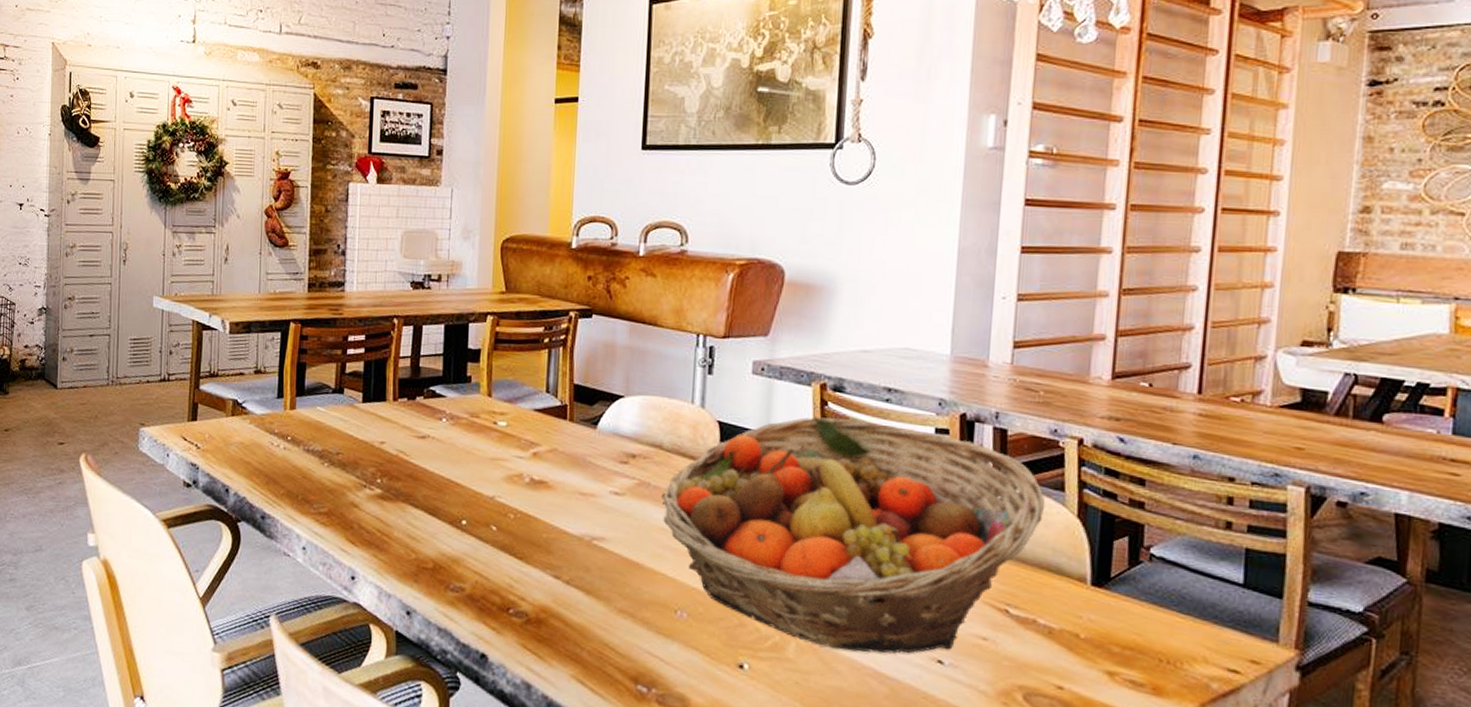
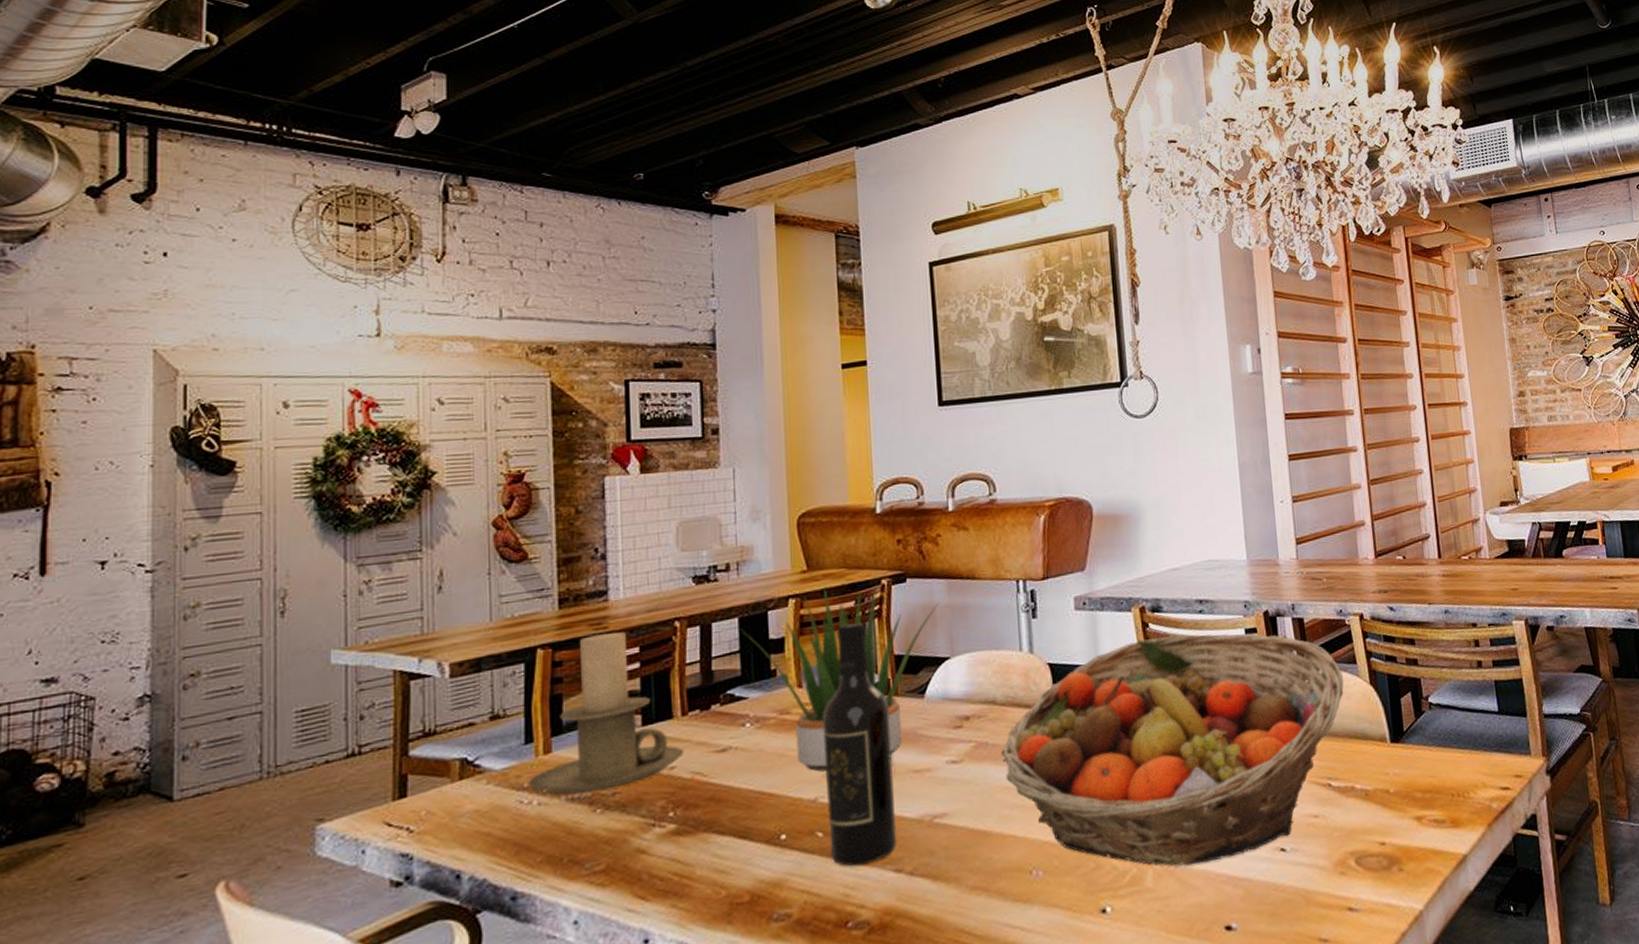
candle holder: none [277,318,392,449] -> present [527,632,684,795]
potted plant: none [444,311,620,475] -> present [739,584,939,772]
wine bottle: none [501,346,564,564] -> present [822,622,896,866]

